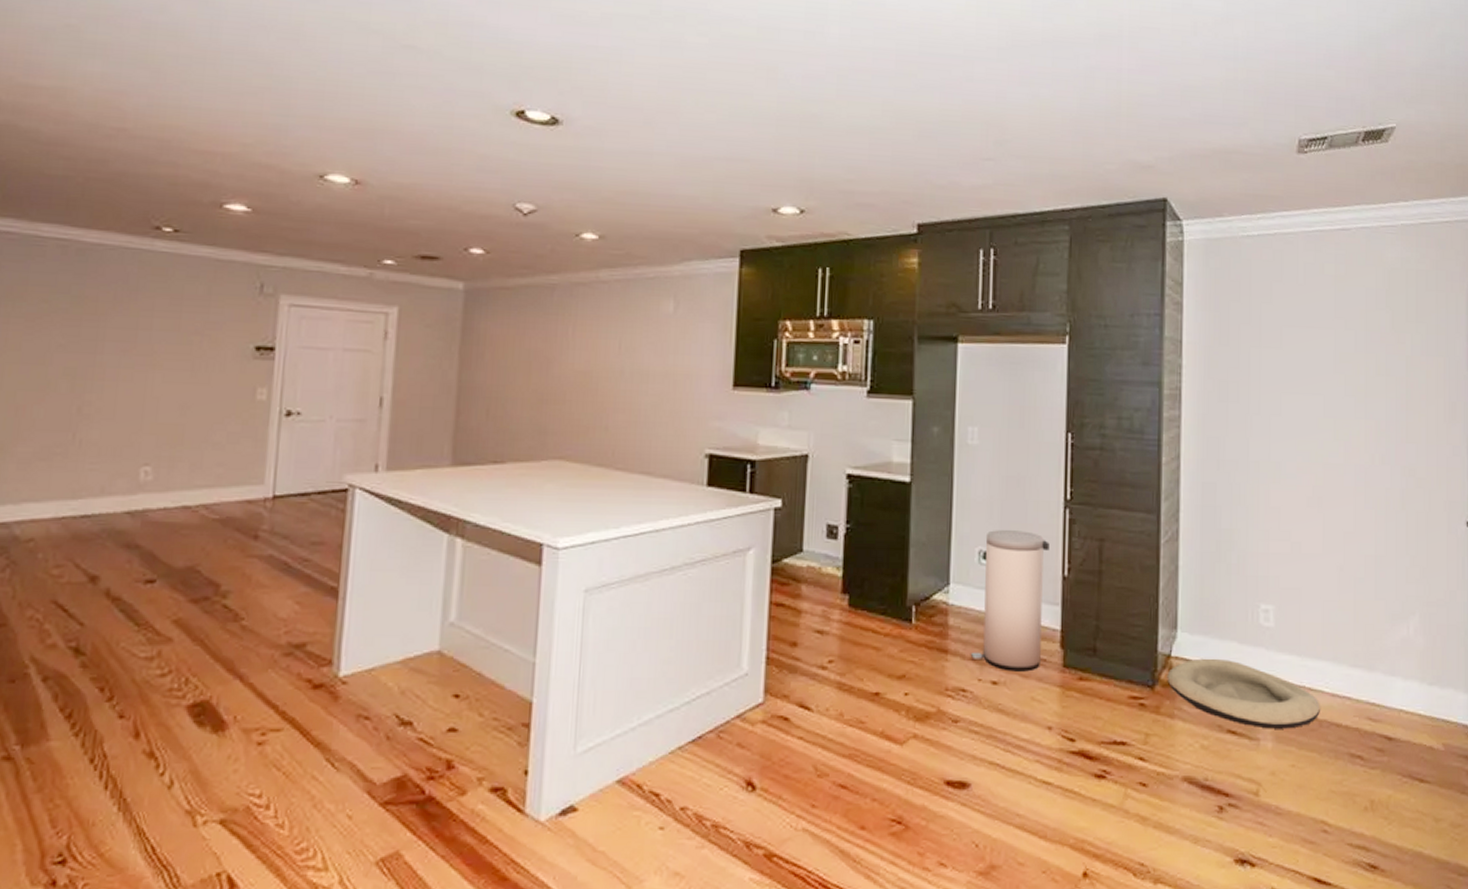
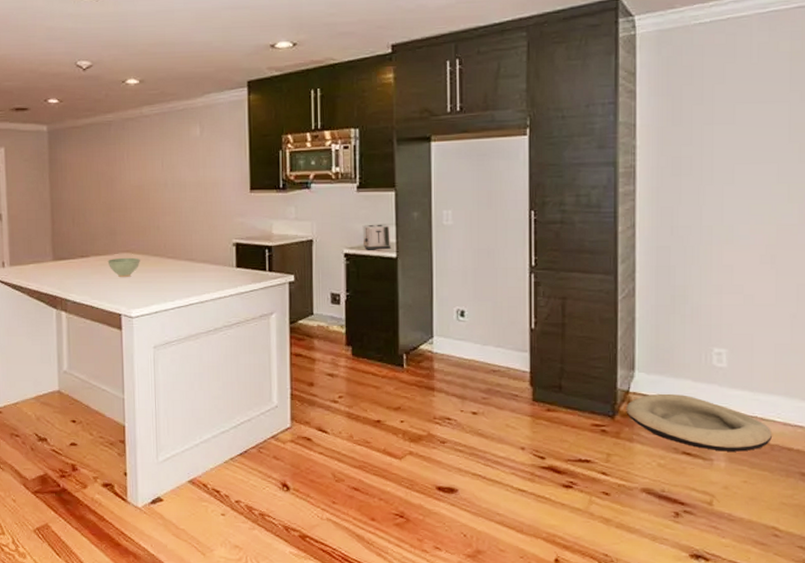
bowl: none [530,466,577,494] -> present [107,257,140,278]
toaster: none [870,438,905,472] -> present [362,224,391,250]
pedal bin: present [970,530,1049,672] -> none [453,293,518,405]

